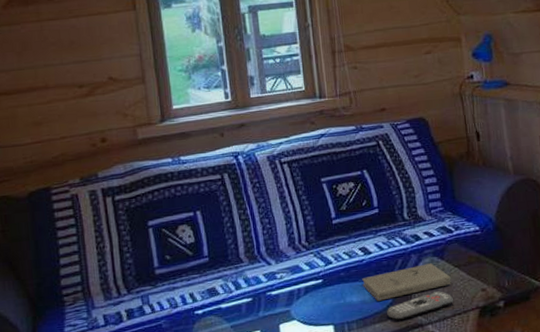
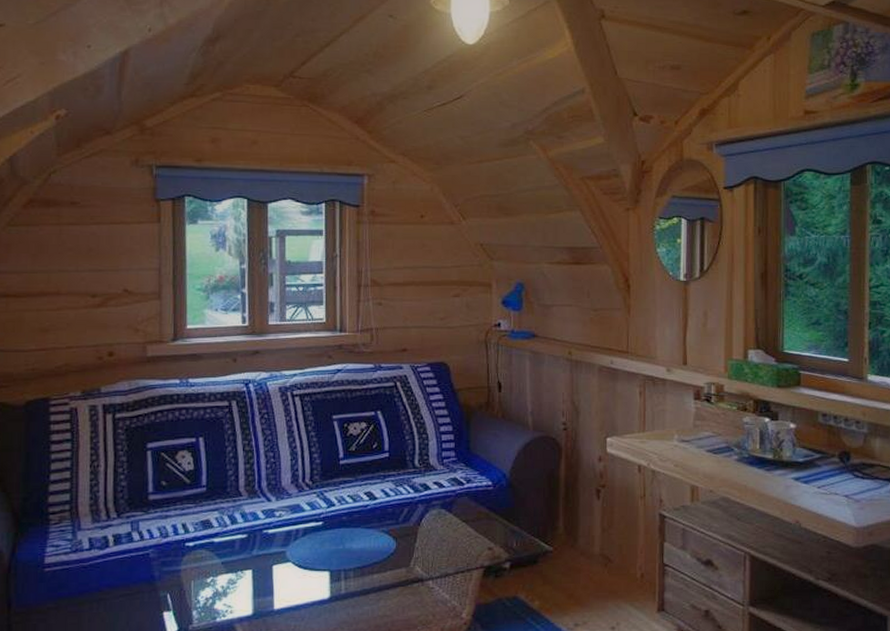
book: present [362,263,452,301] -> none [364,515,457,550]
remote control: present [387,291,453,321] -> none [387,546,457,573]

